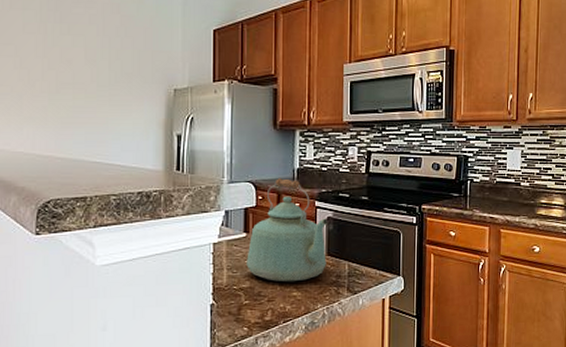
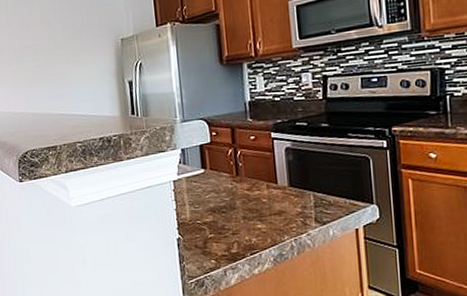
kettle: present [246,178,328,282] -> none [207,113,290,215]

